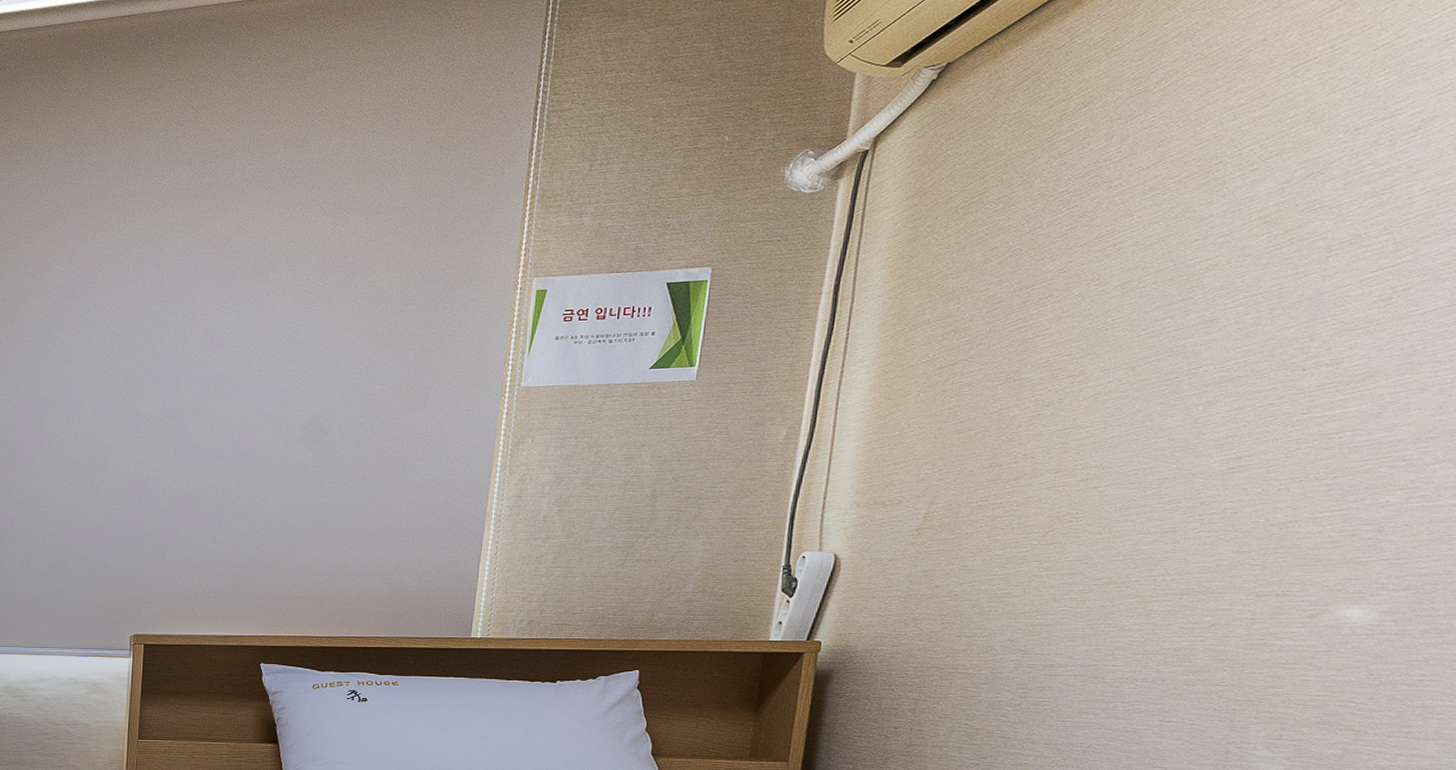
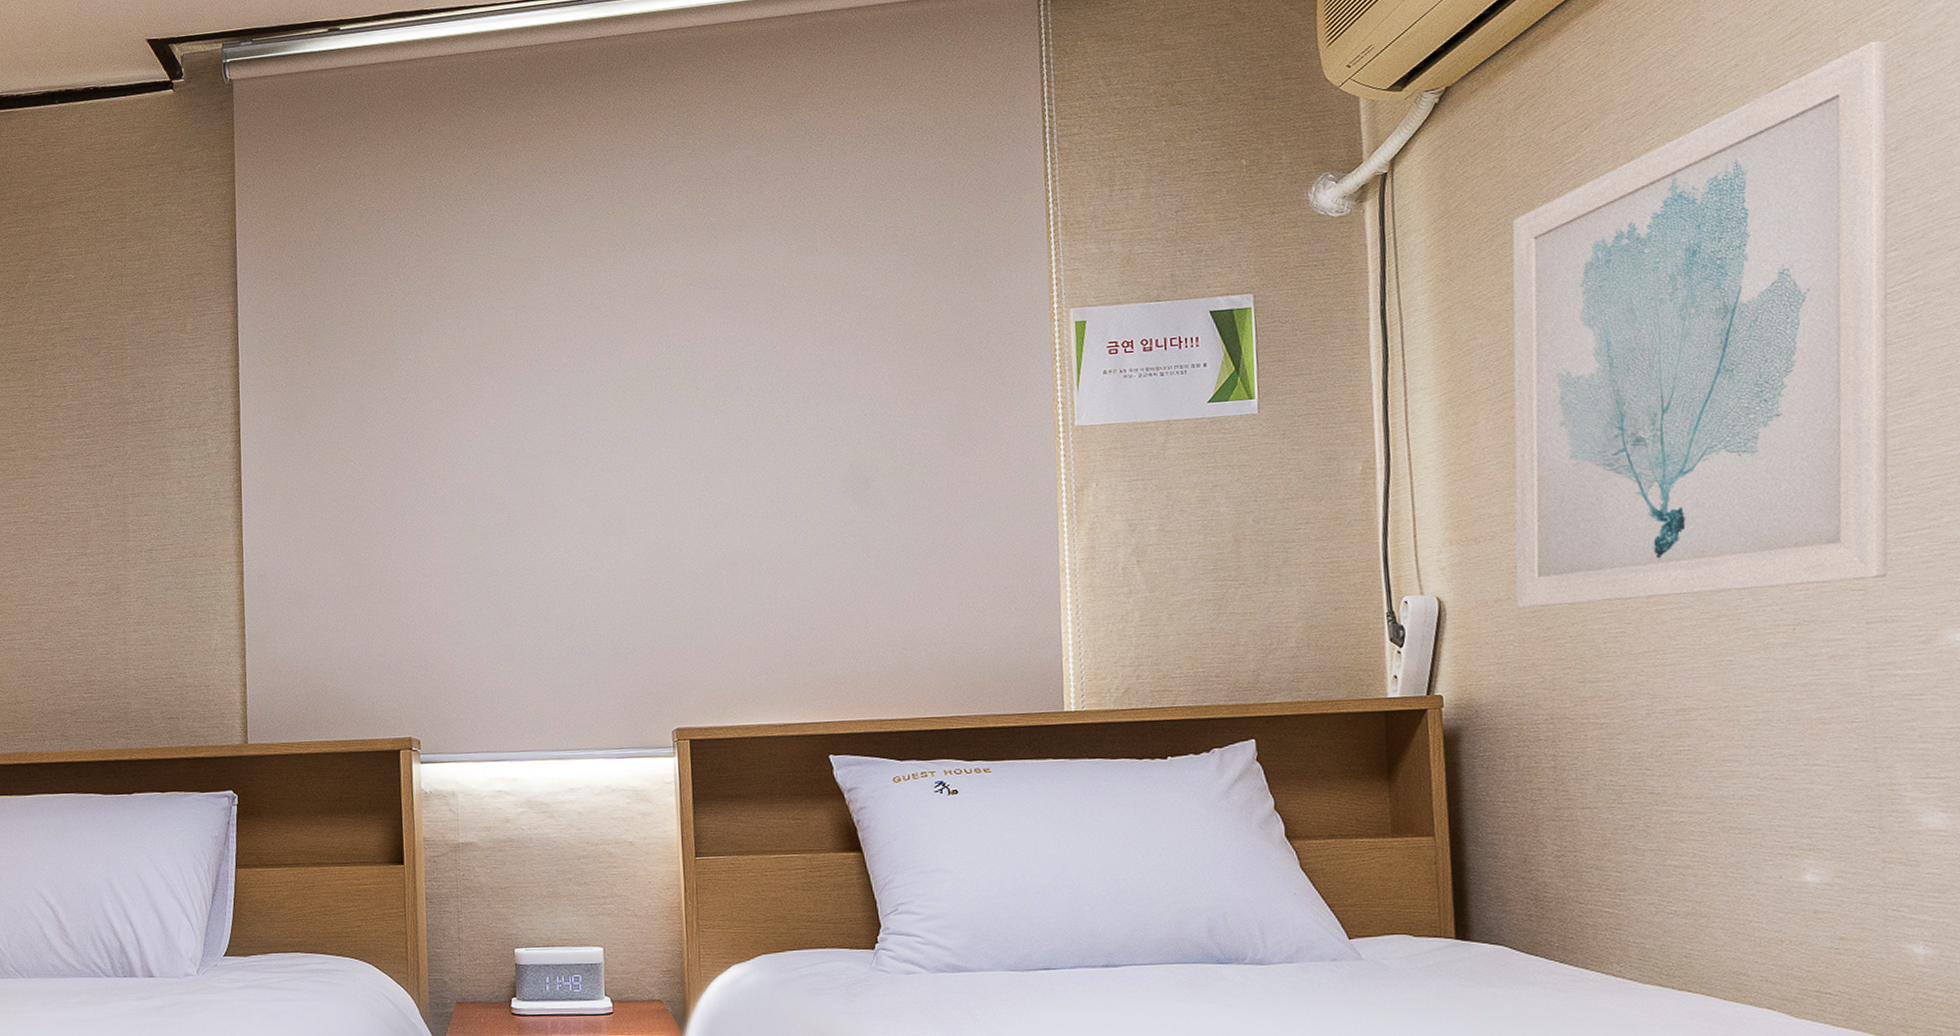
wall art: none [910,11,1440,568] -> present [1512,39,1888,609]

